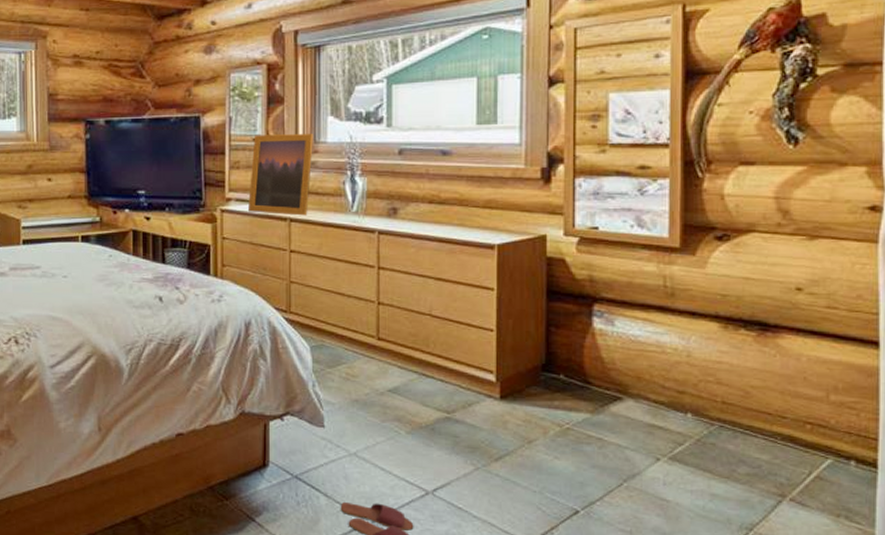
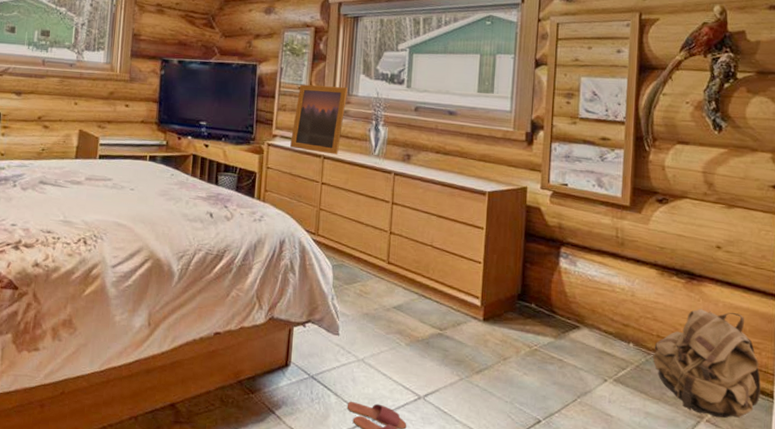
backpack: none [717,366,860,496] -> present [652,309,761,419]

